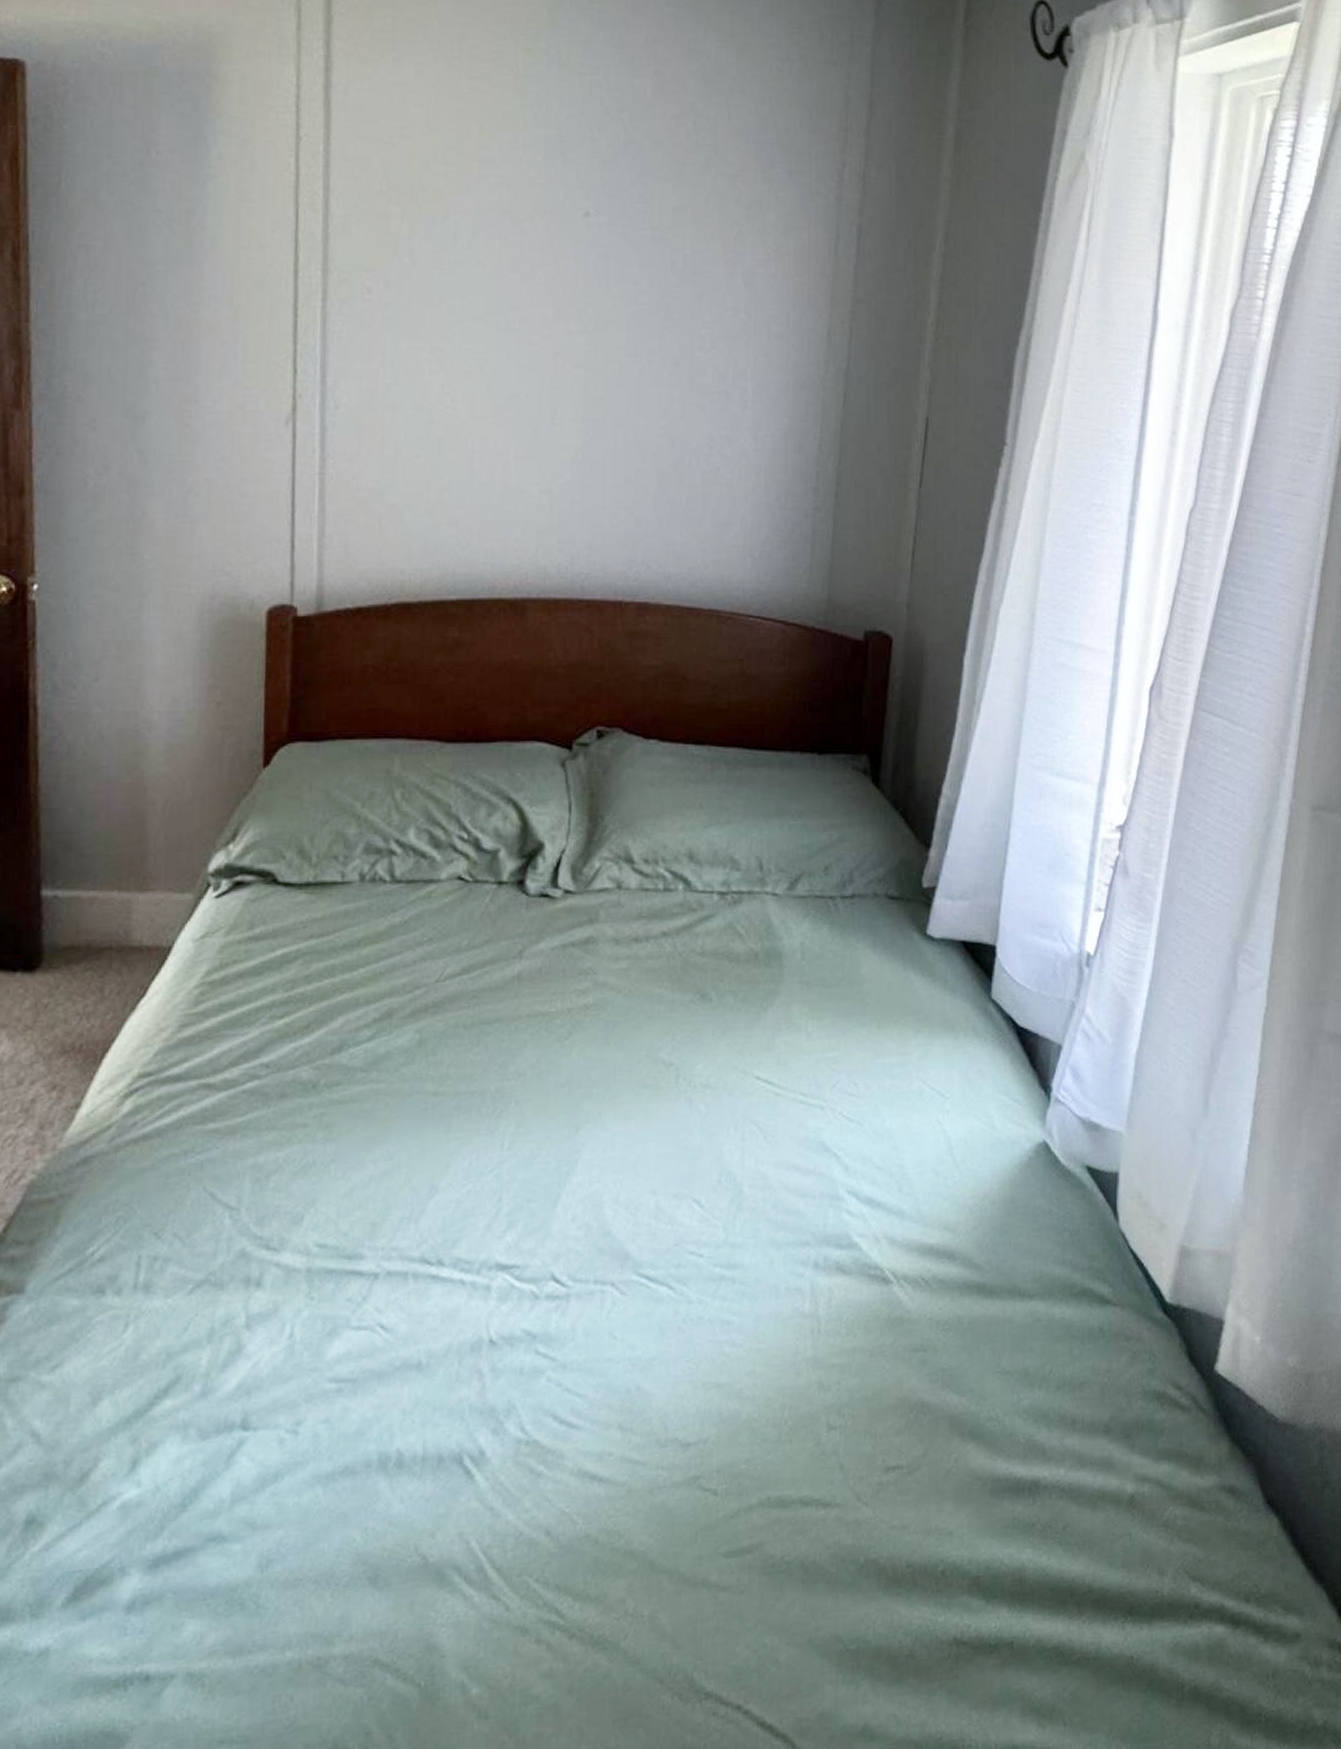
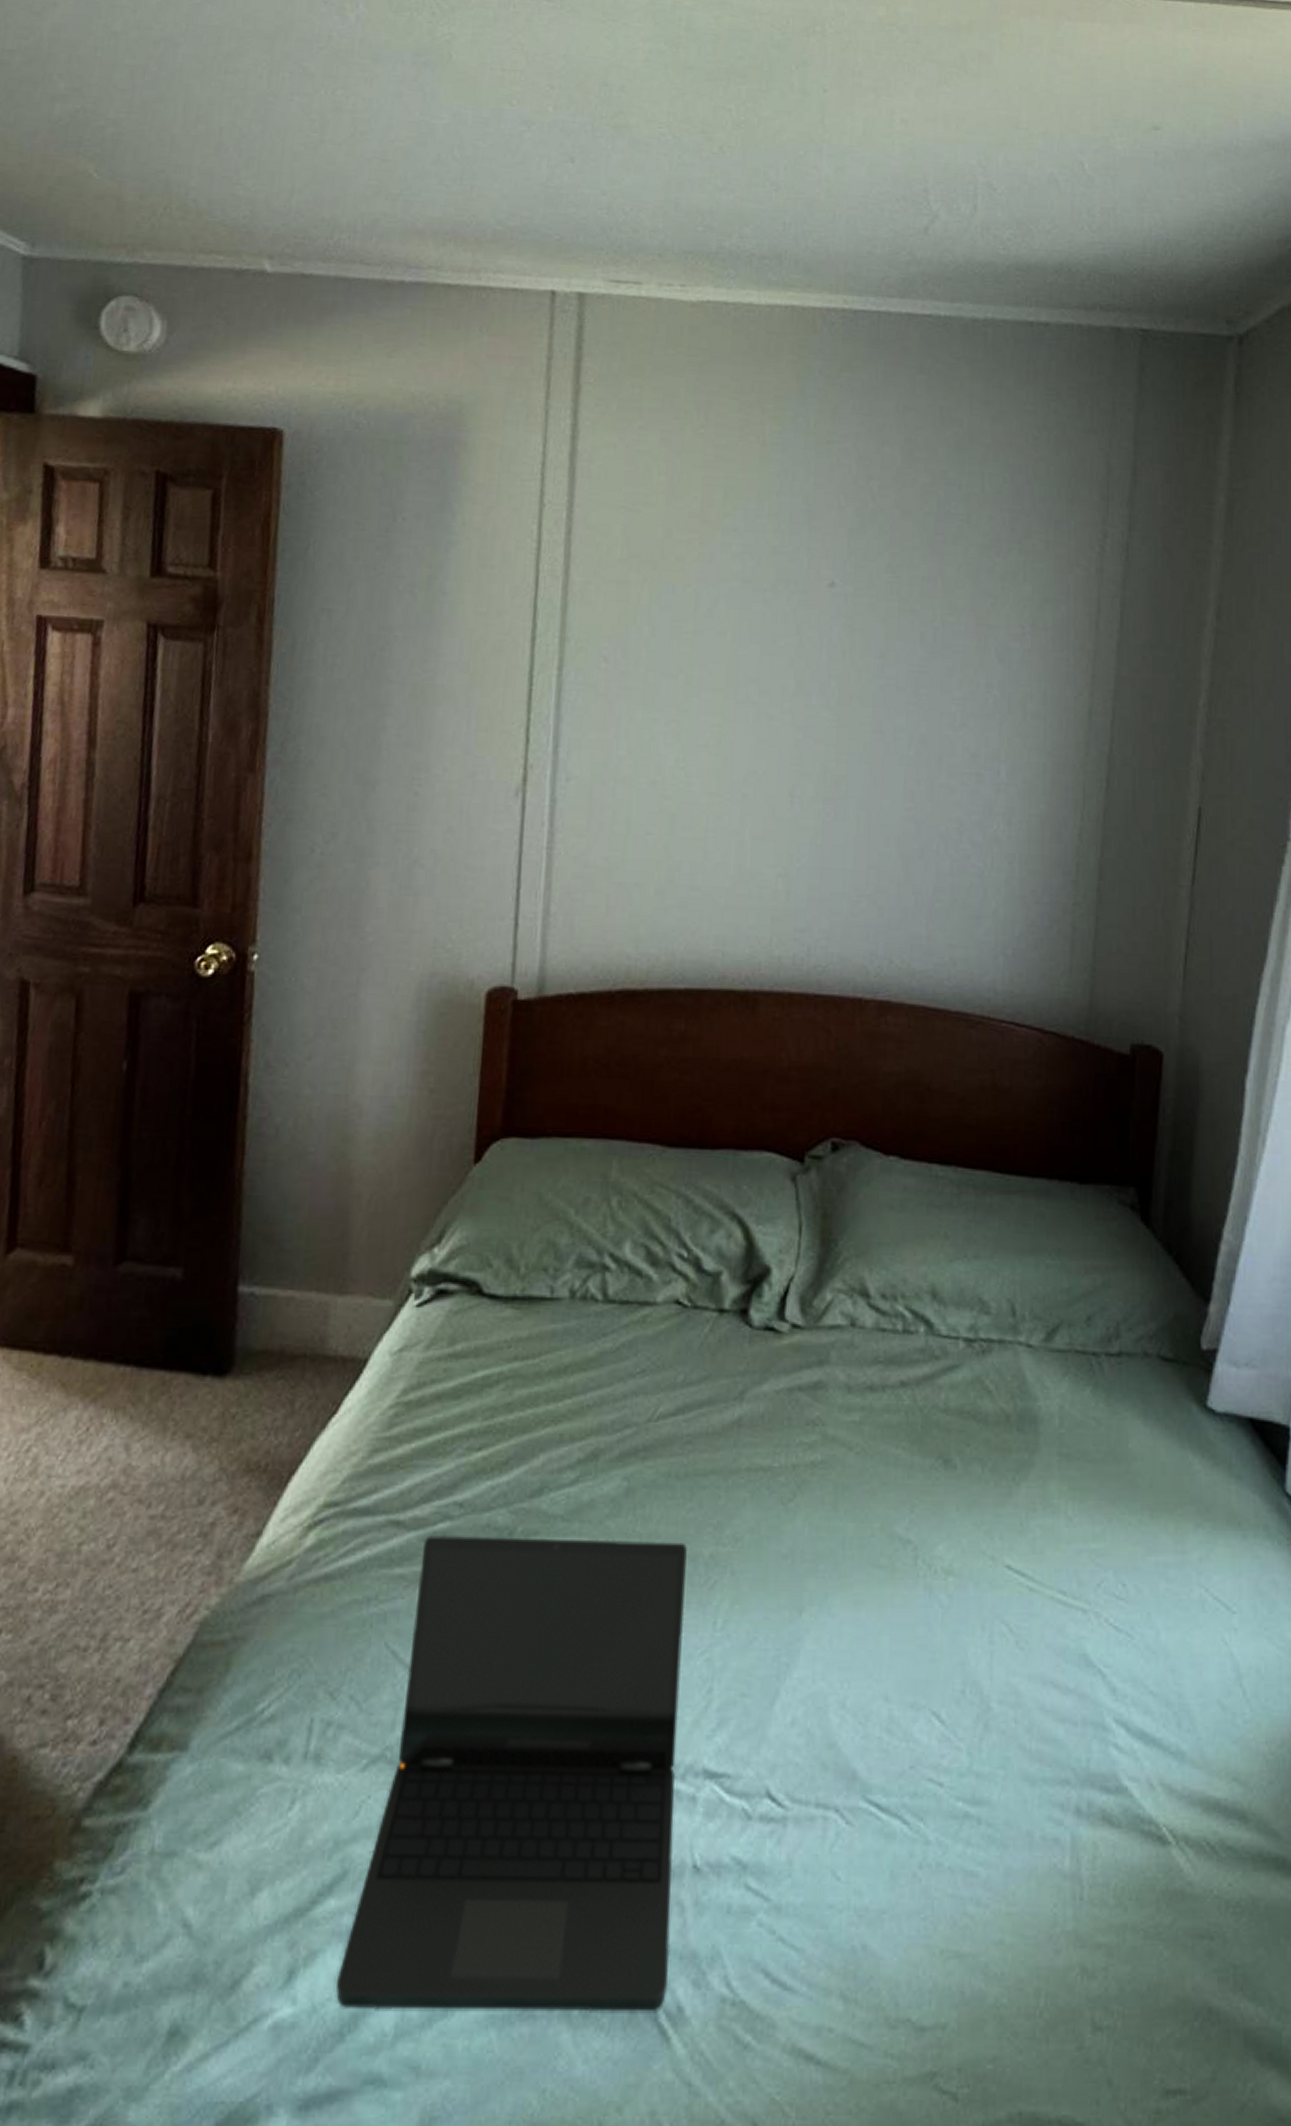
laptop: none [177,1081,476,1484] -> present [336,1535,687,2012]

